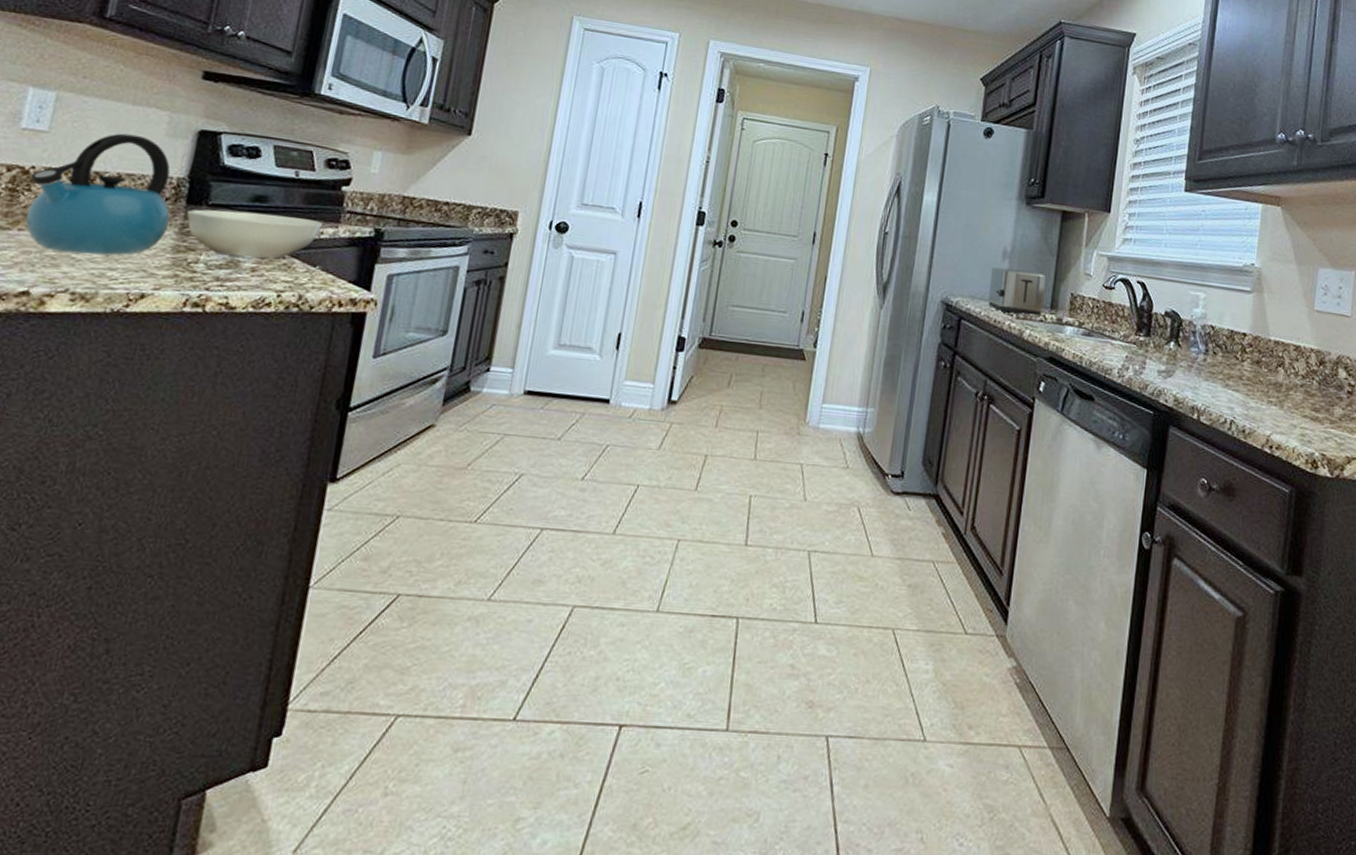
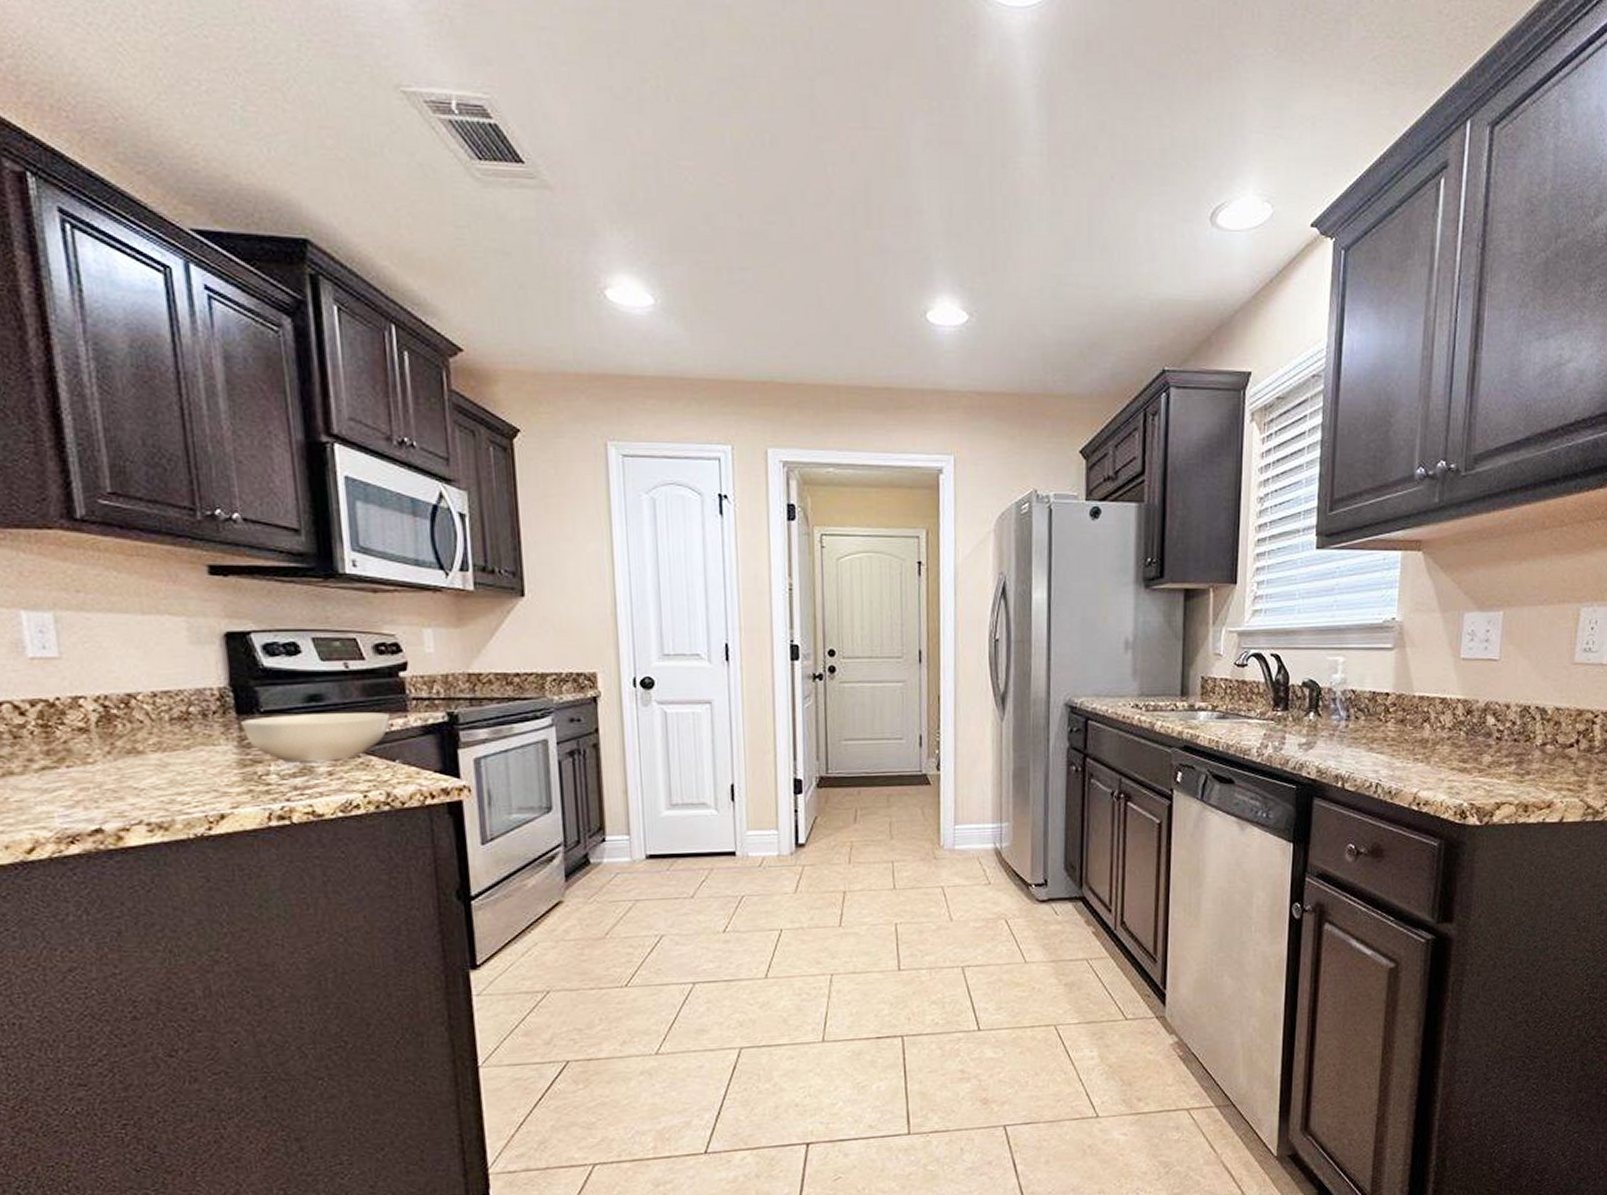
kettle: present [25,133,171,256] -> none [58,647,226,784]
toaster: present [988,267,1046,316] -> none [1113,659,1173,706]

